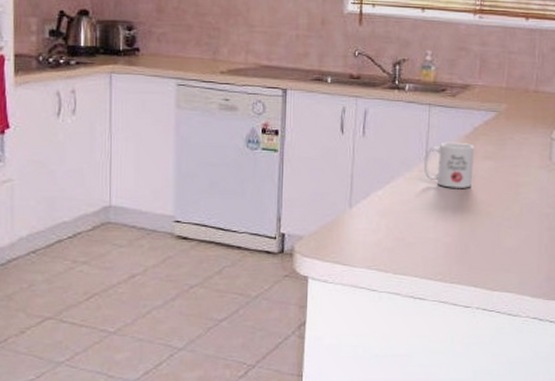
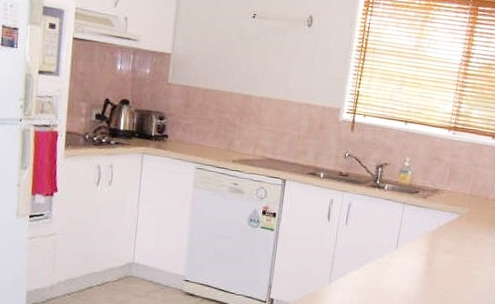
mug: present [424,142,474,189] -> none [394,235,438,276]

